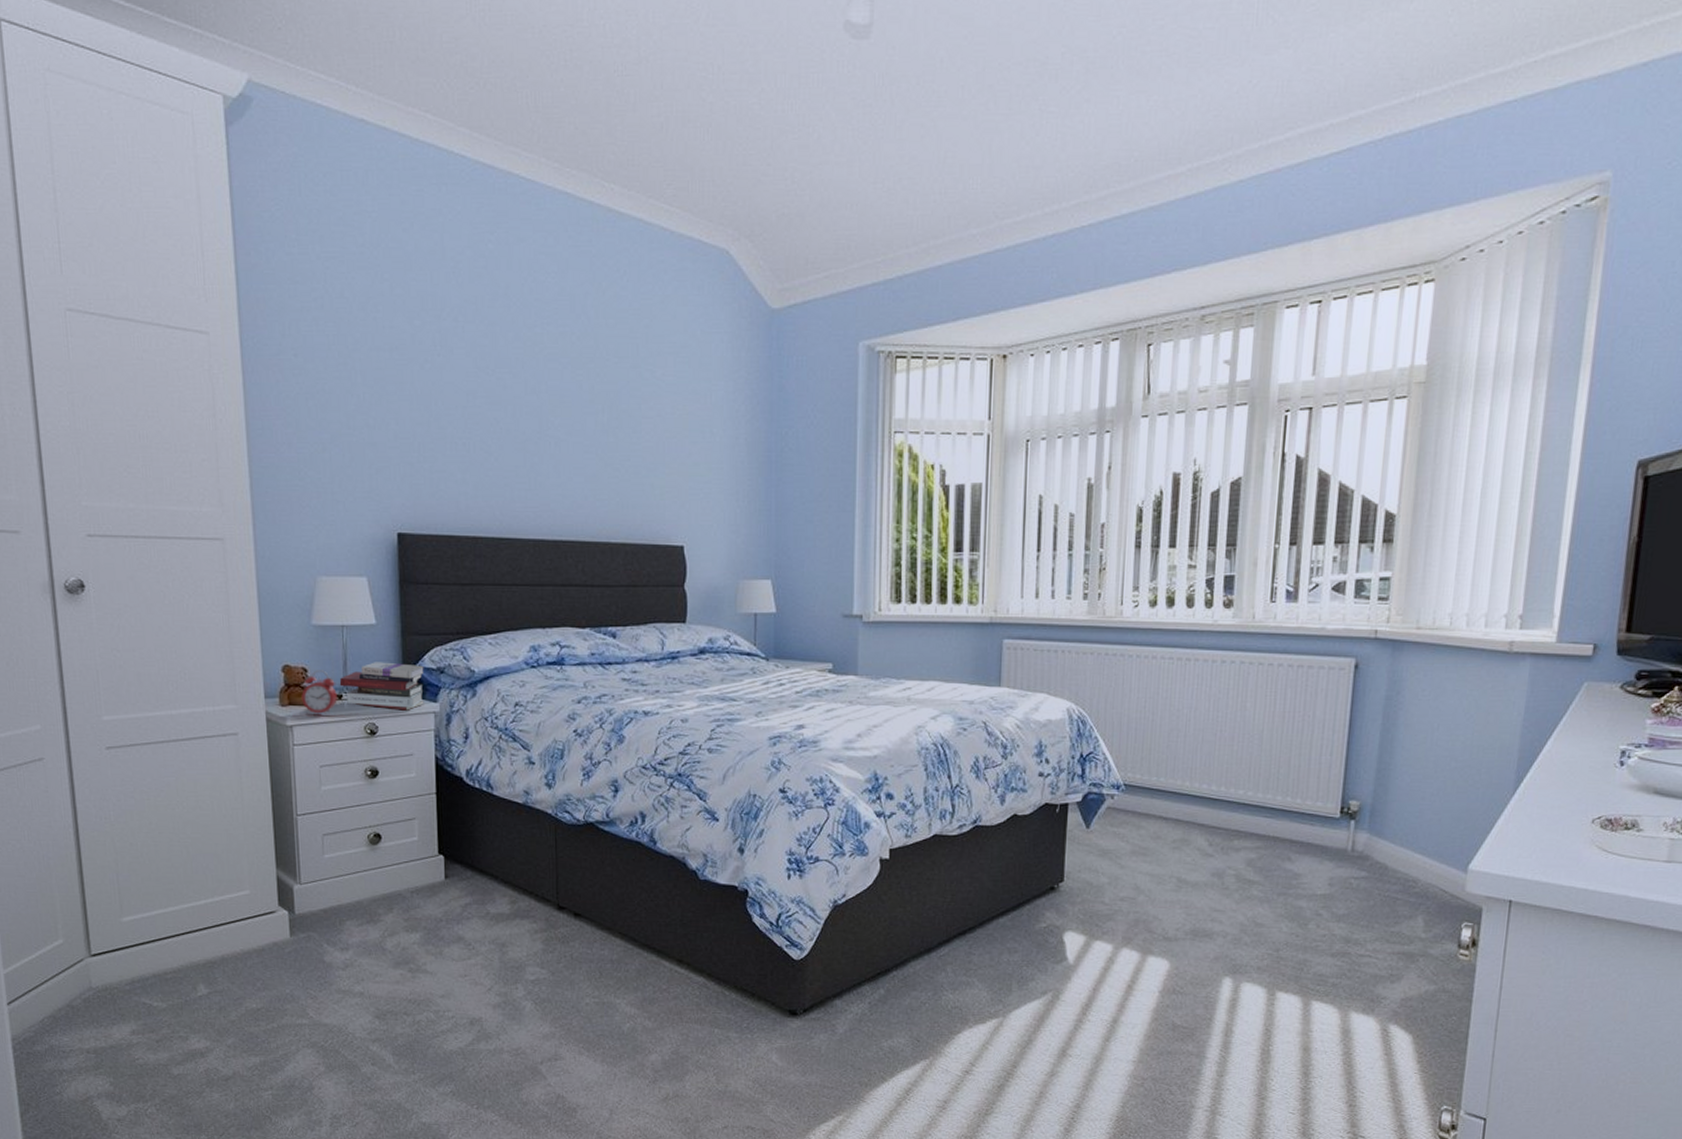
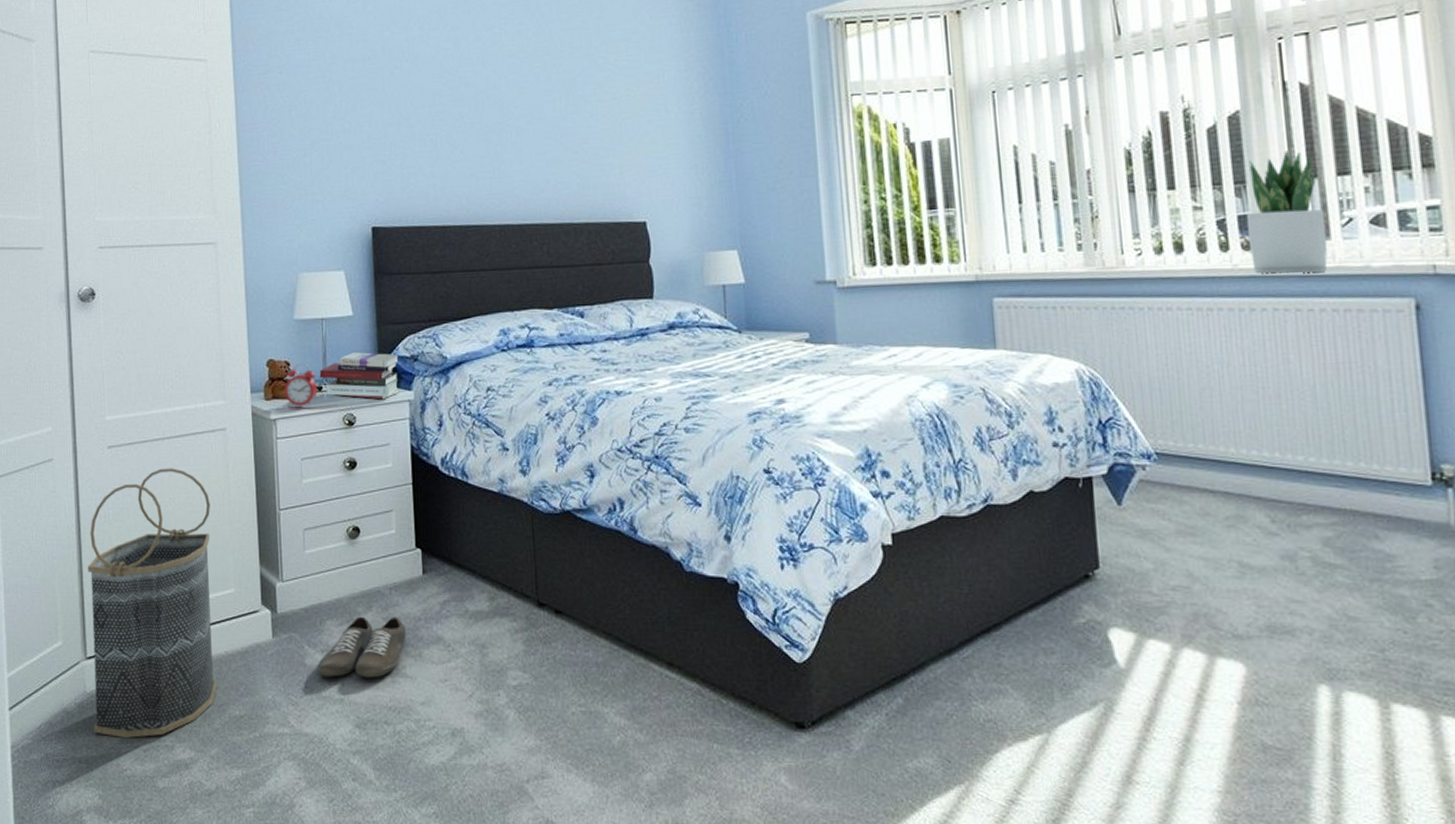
basket: none [88,771,232,1030] -> present [88,468,216,738]
shoe: none [337,917,427,974] -> present [317,616,406,678]
planter: none [1229,518,1297,632] -> present [1245,151,1328,275]

